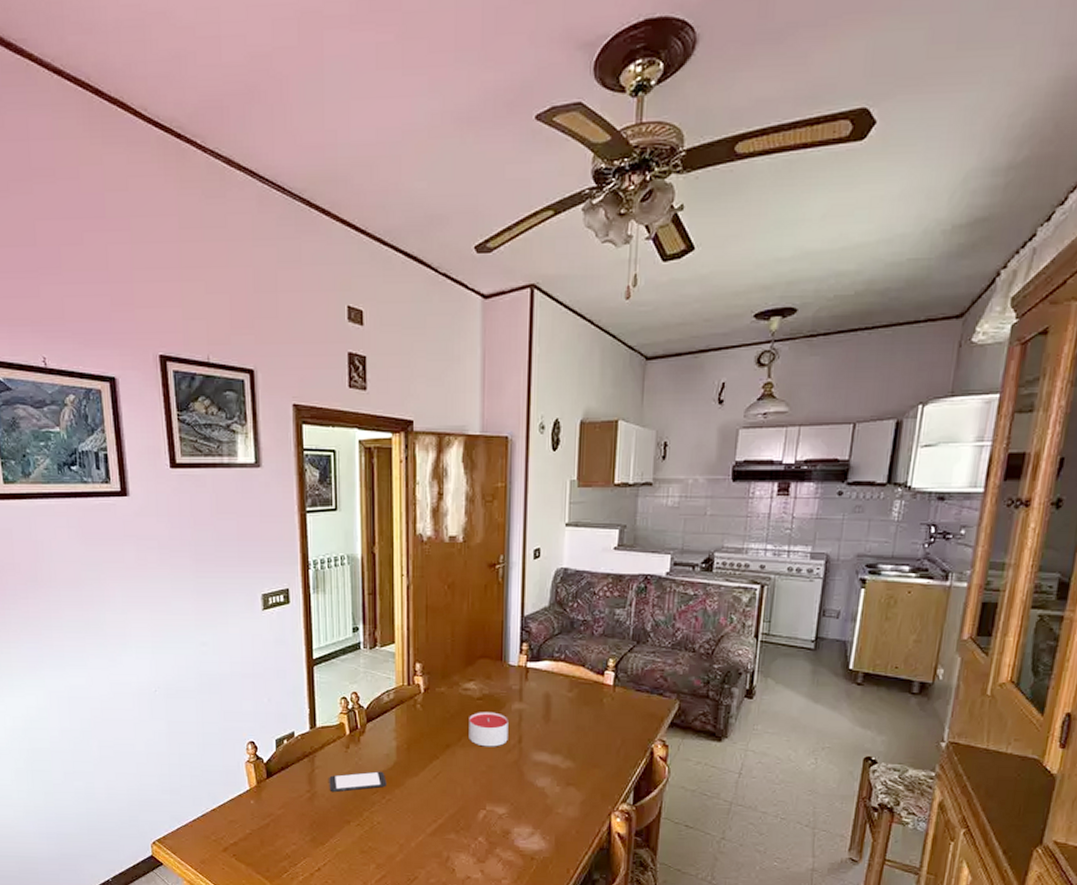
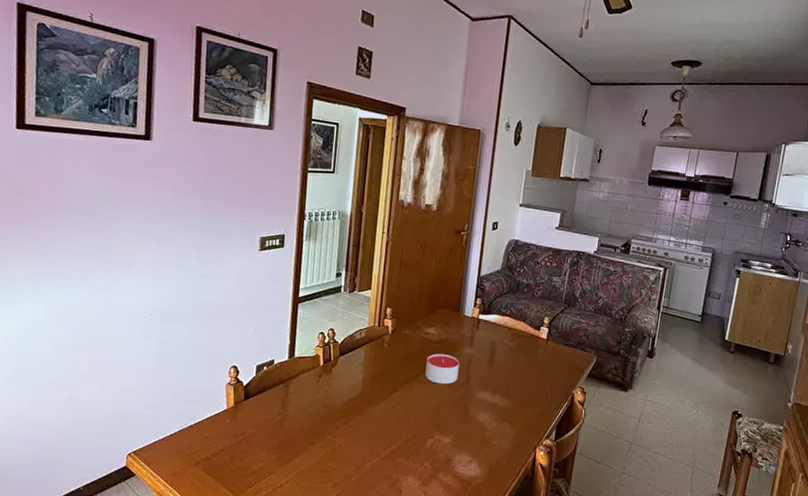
smartphone: present [329,771,387,793] -> none [299,399,351,417]

